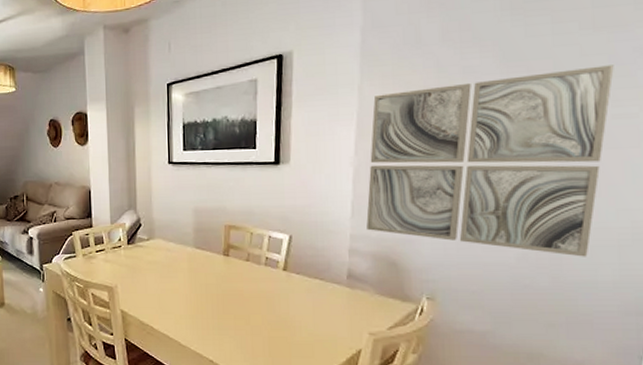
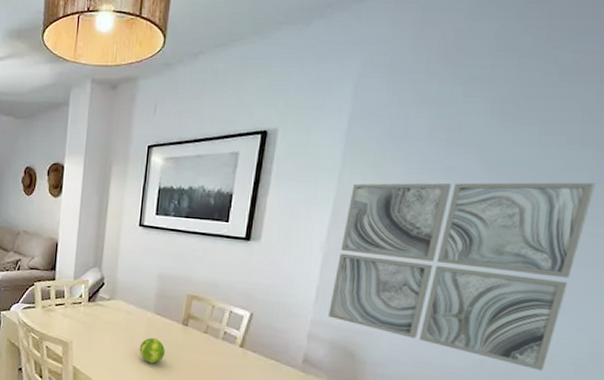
fruit: none [184,272,211,298] -> present [139,337,166,364]

